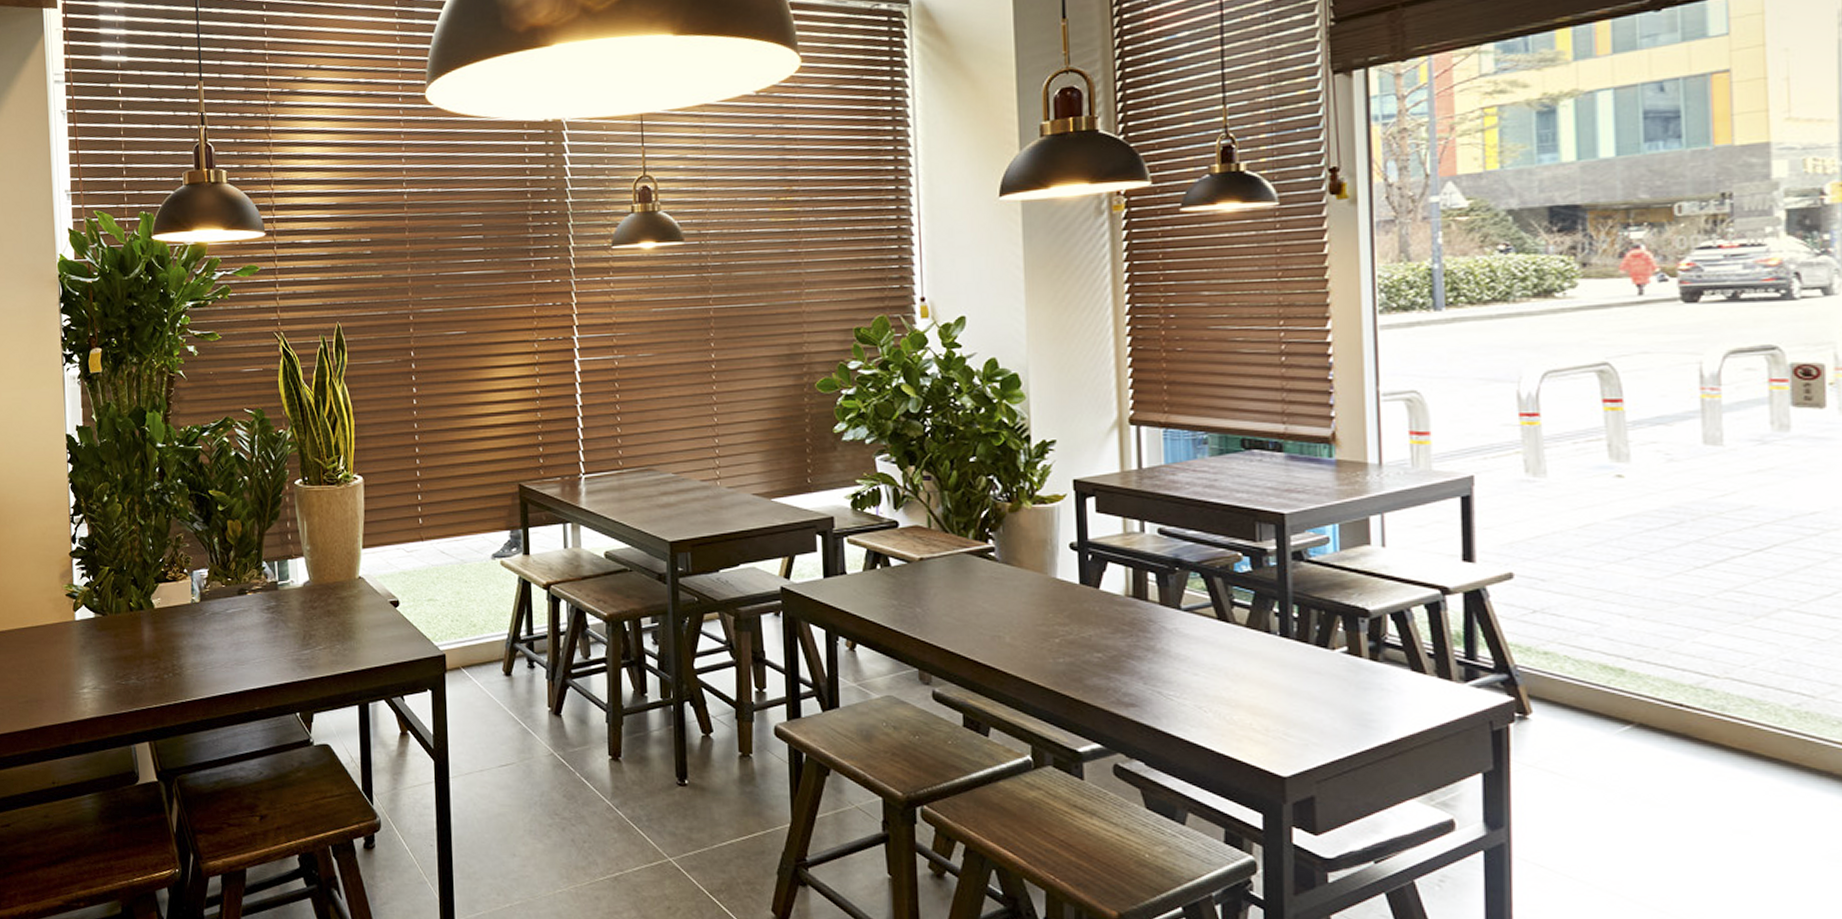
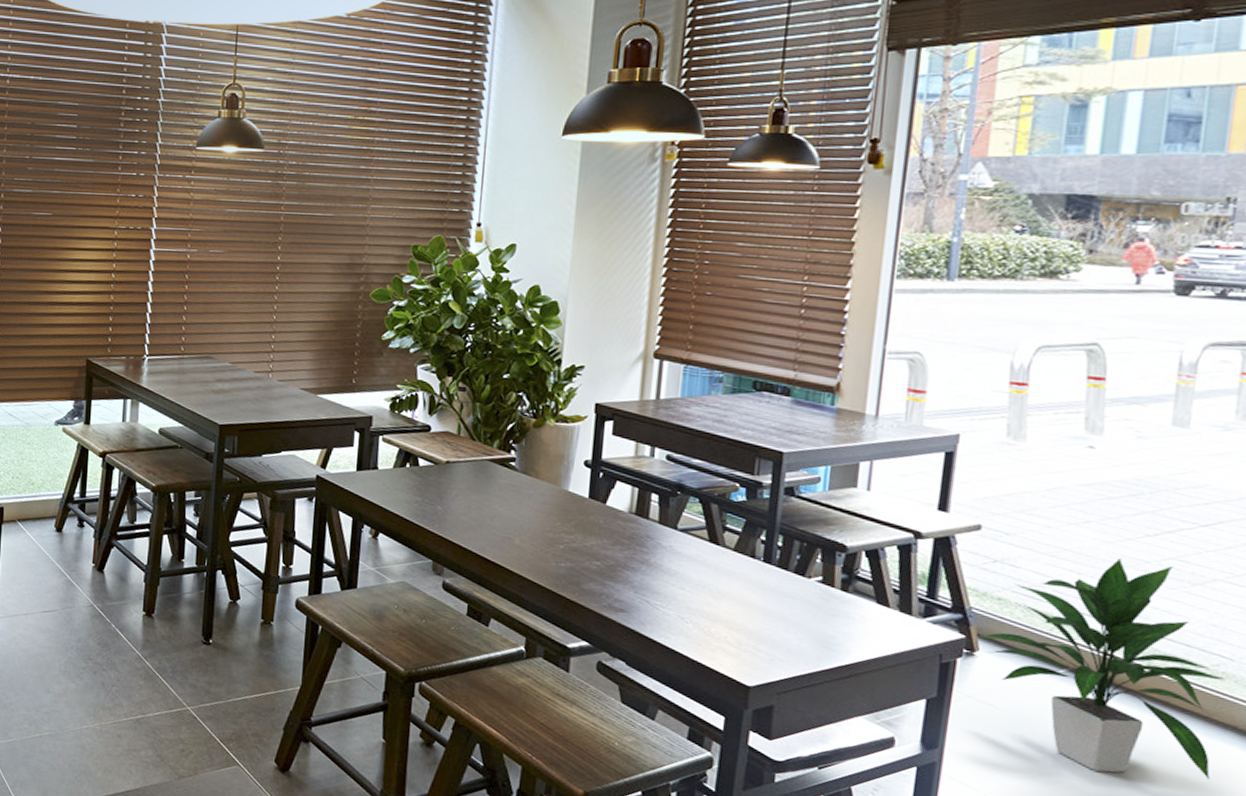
indoor plant: none [1528,596,1811,837] -> present [977,558,1226,779]

